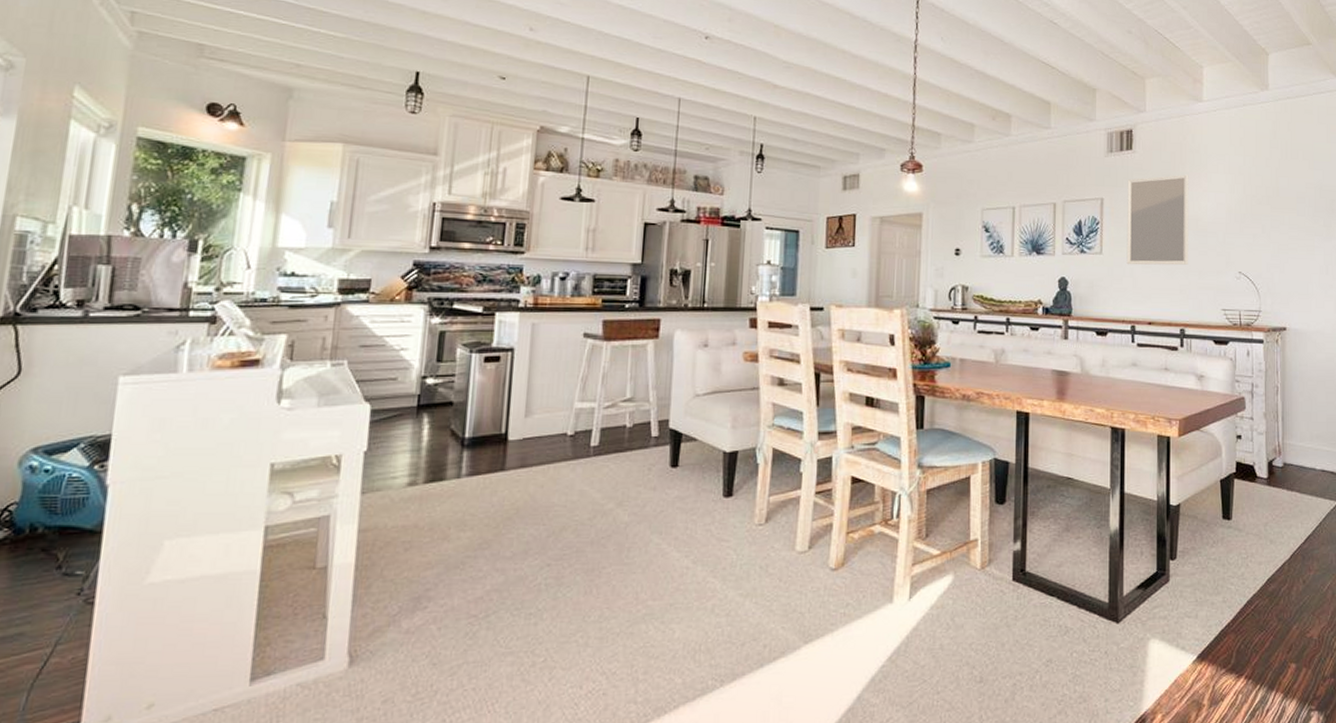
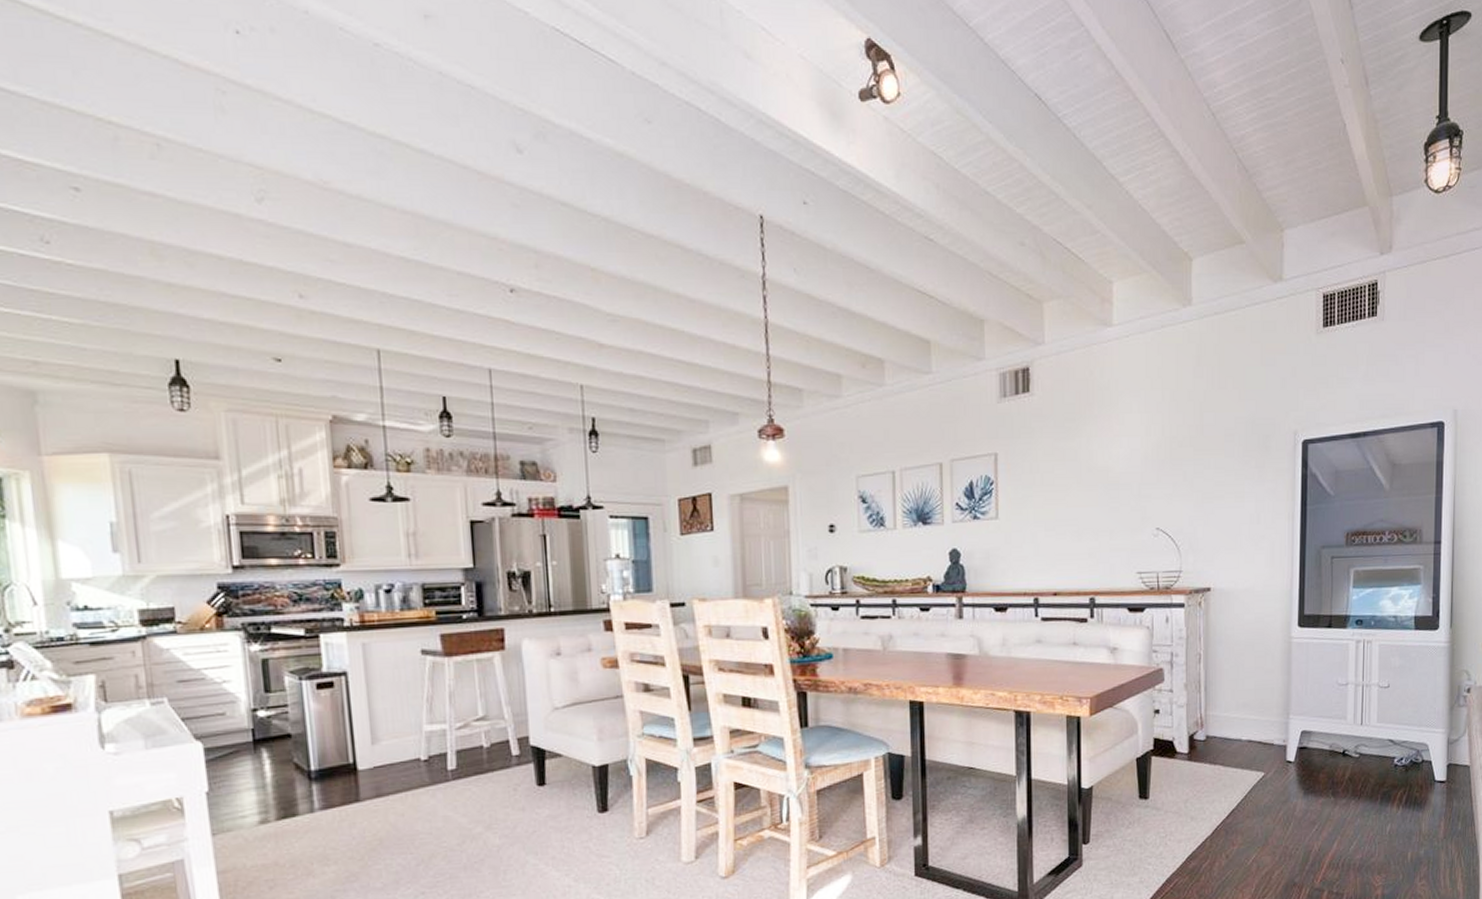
home mirror: present [1126,174,1189,266] -> none [1025,417,1099,529]

